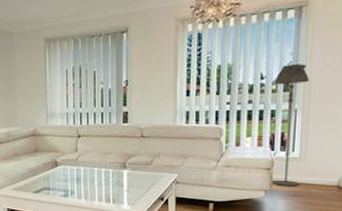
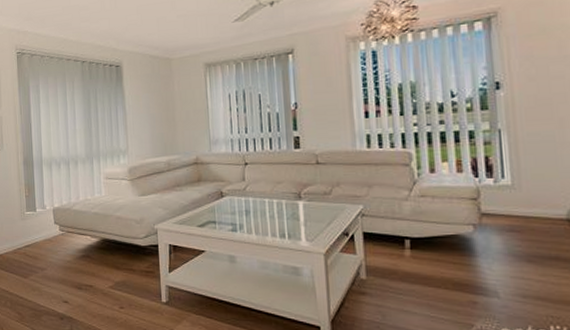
floor lamp: present [272,64,310,187] -> none [468,78,515,220]

